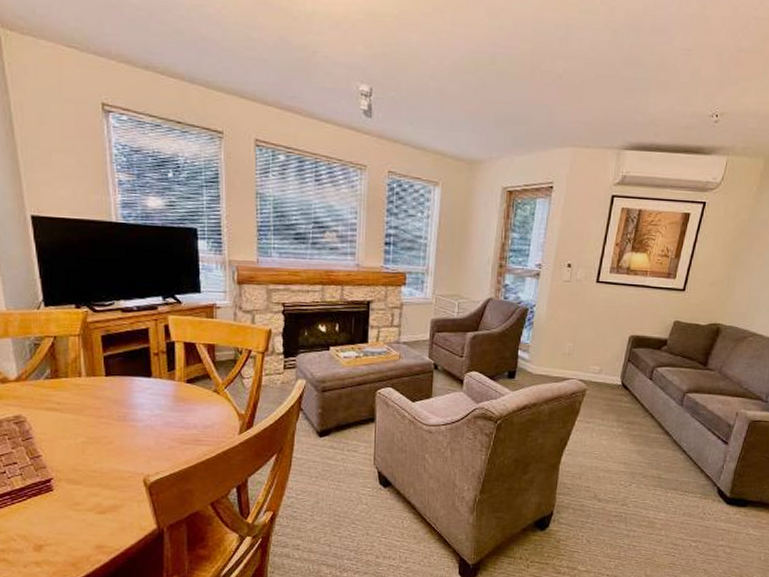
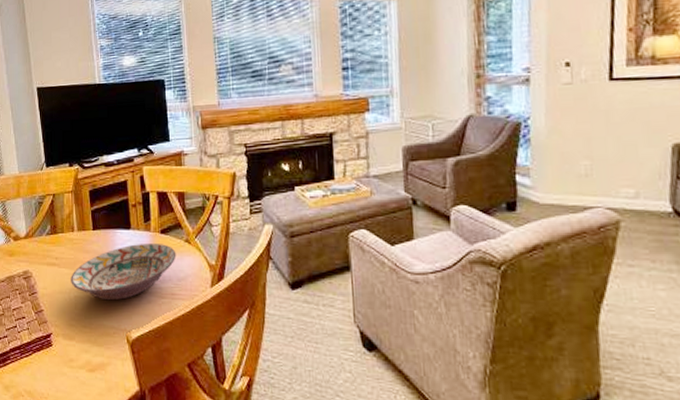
decorative bowl: none [77,392,203,446] -> present [71,244,177,301]

